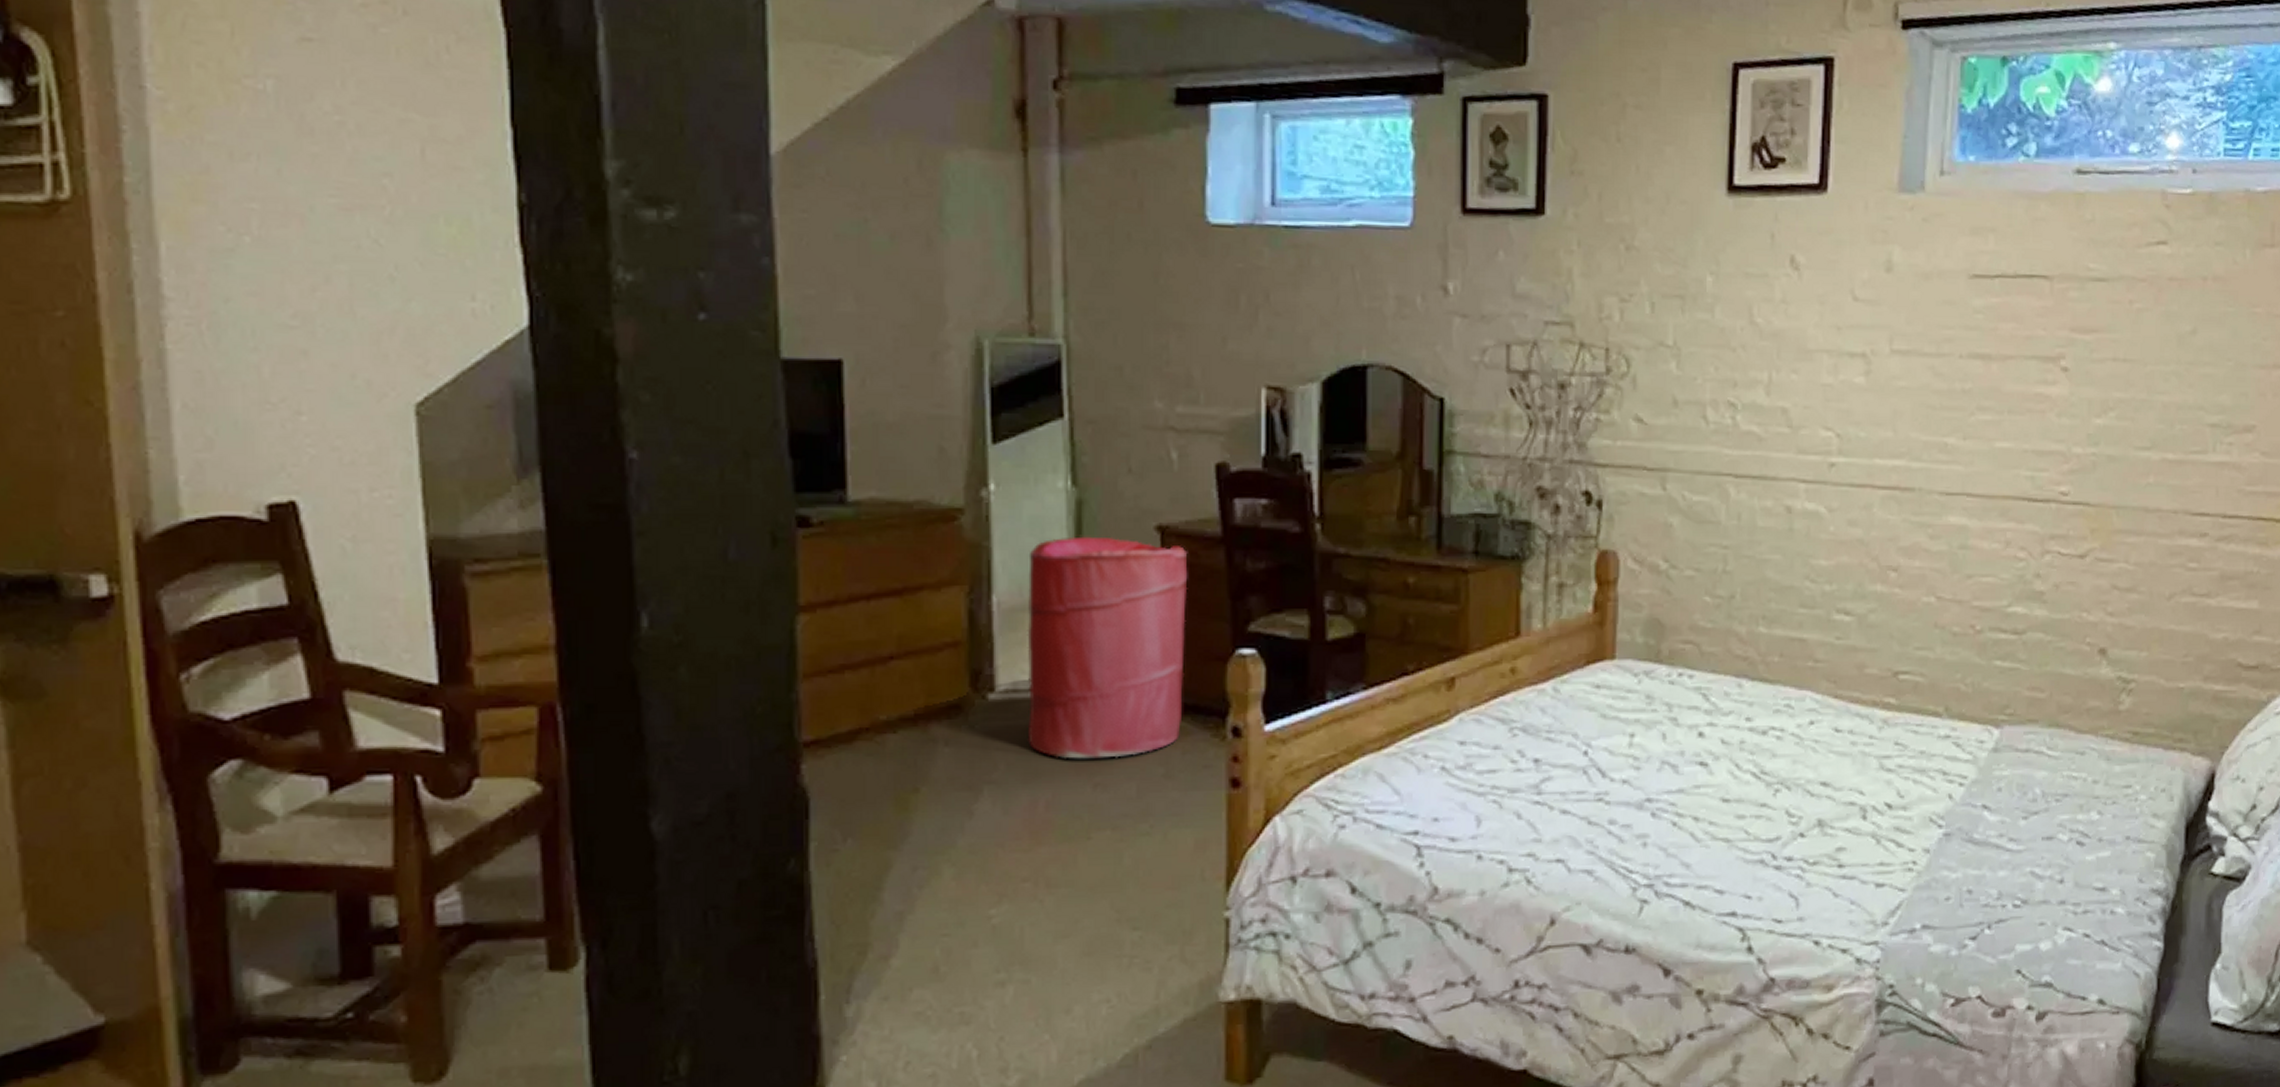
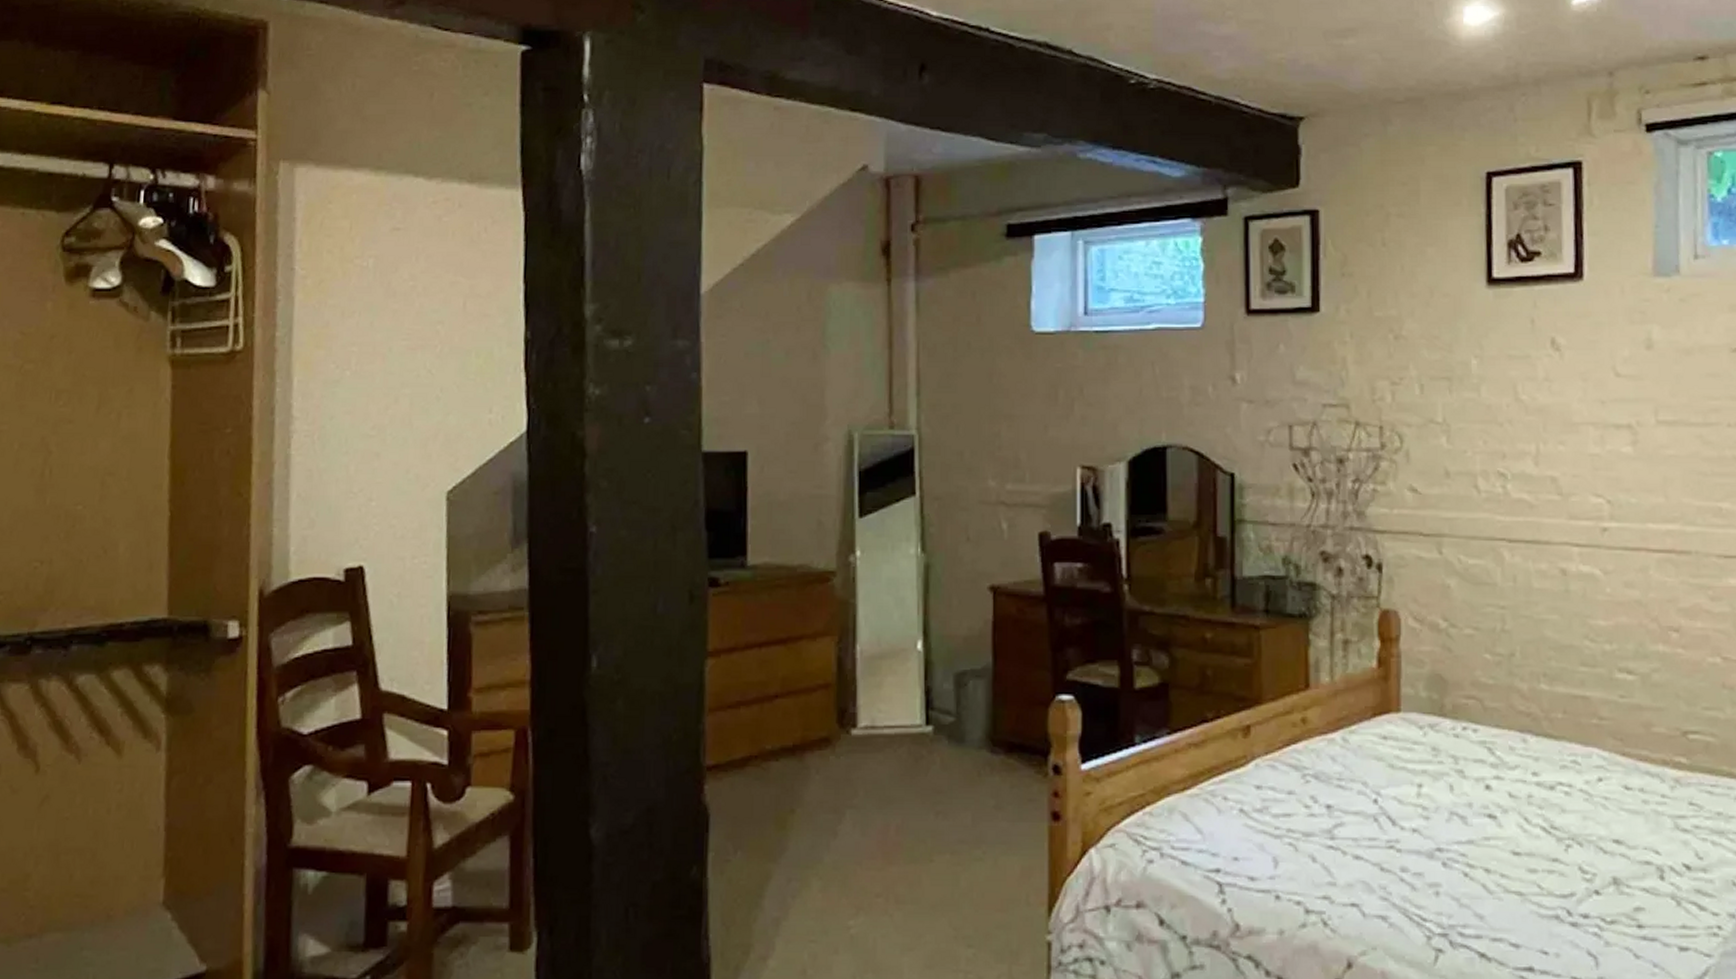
laundry hamper: present [1027,536,1188,759] -> none [882,595,1016,790]

